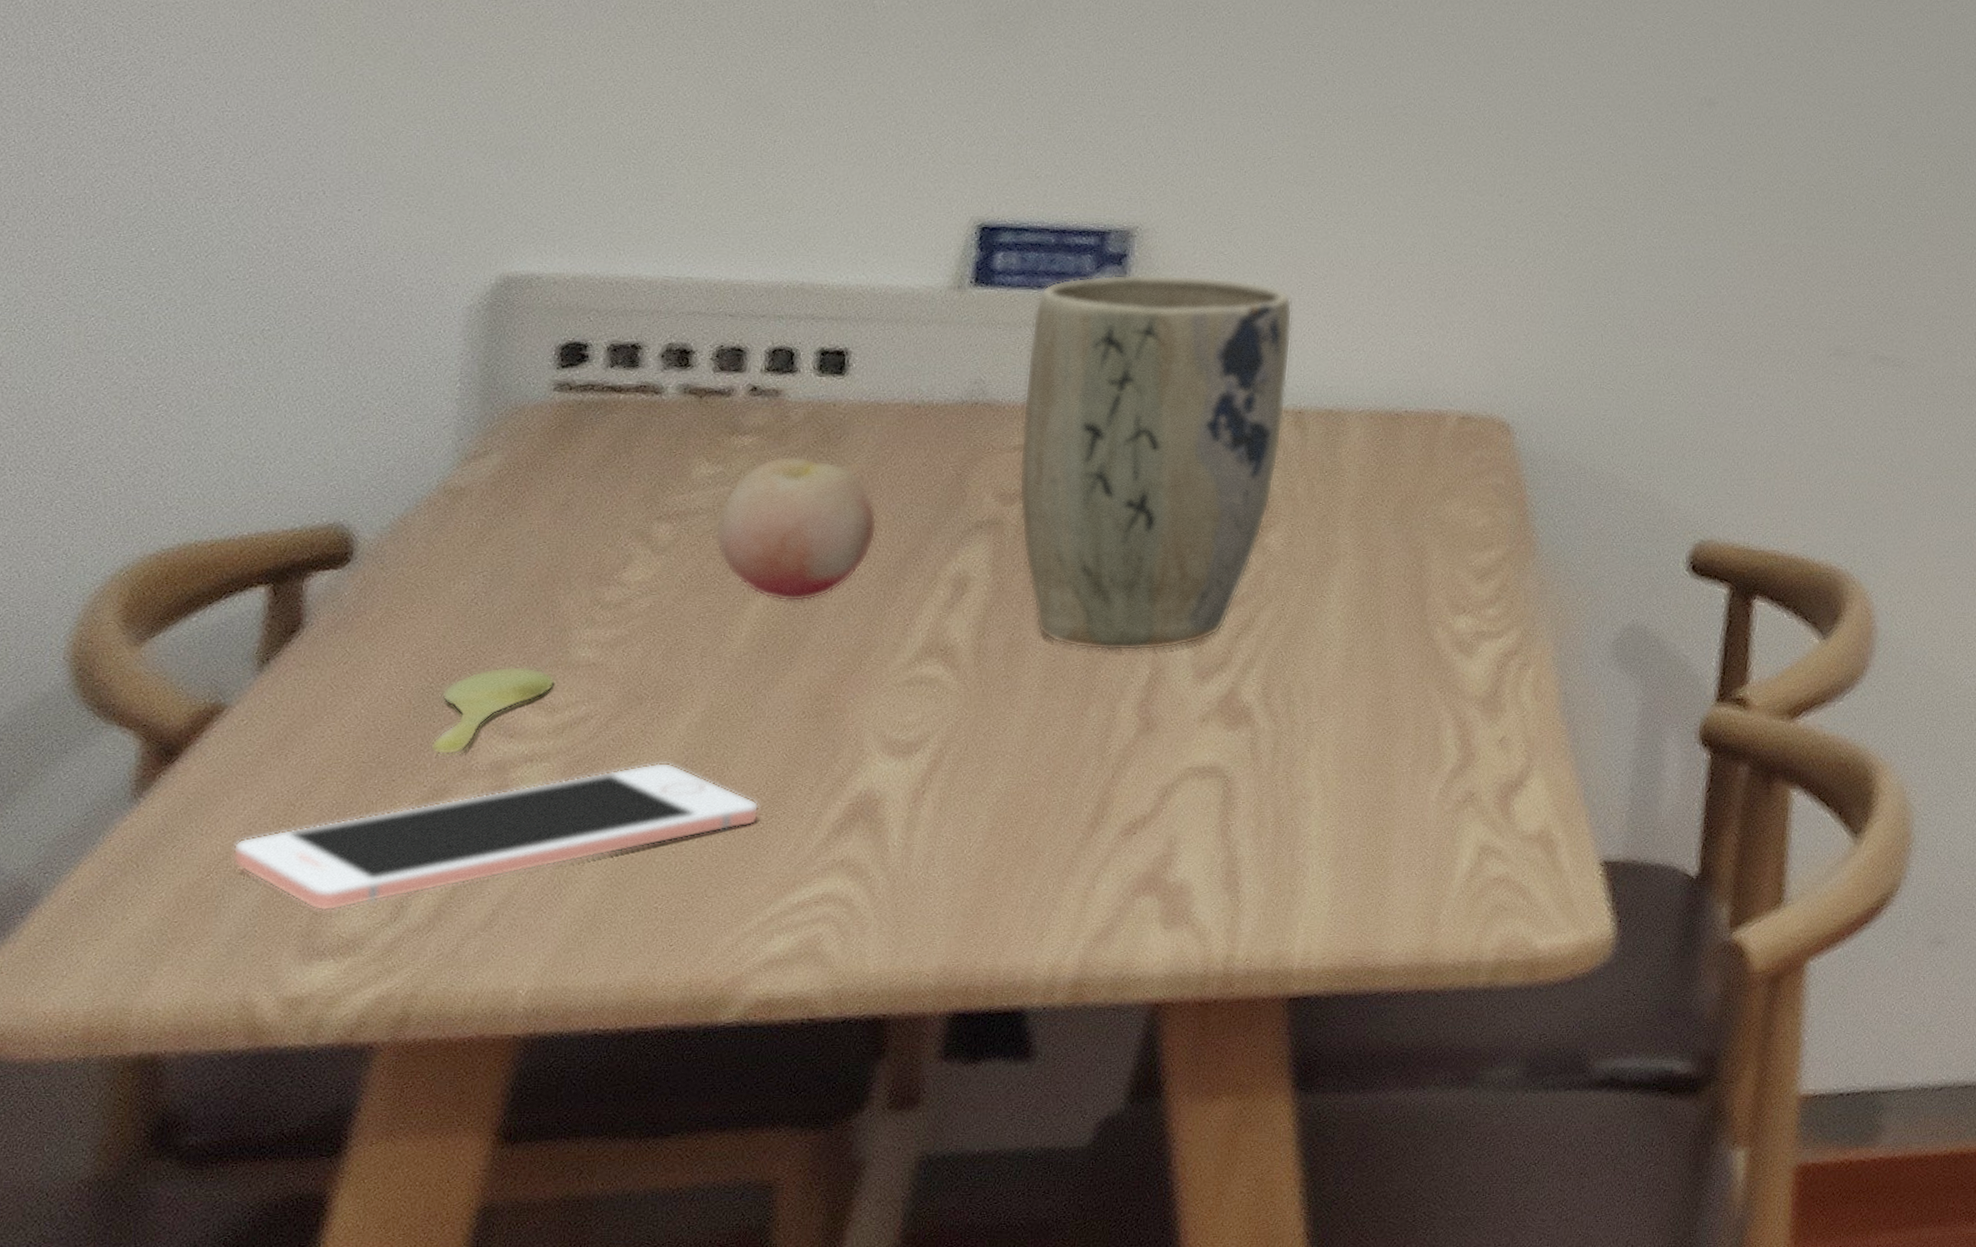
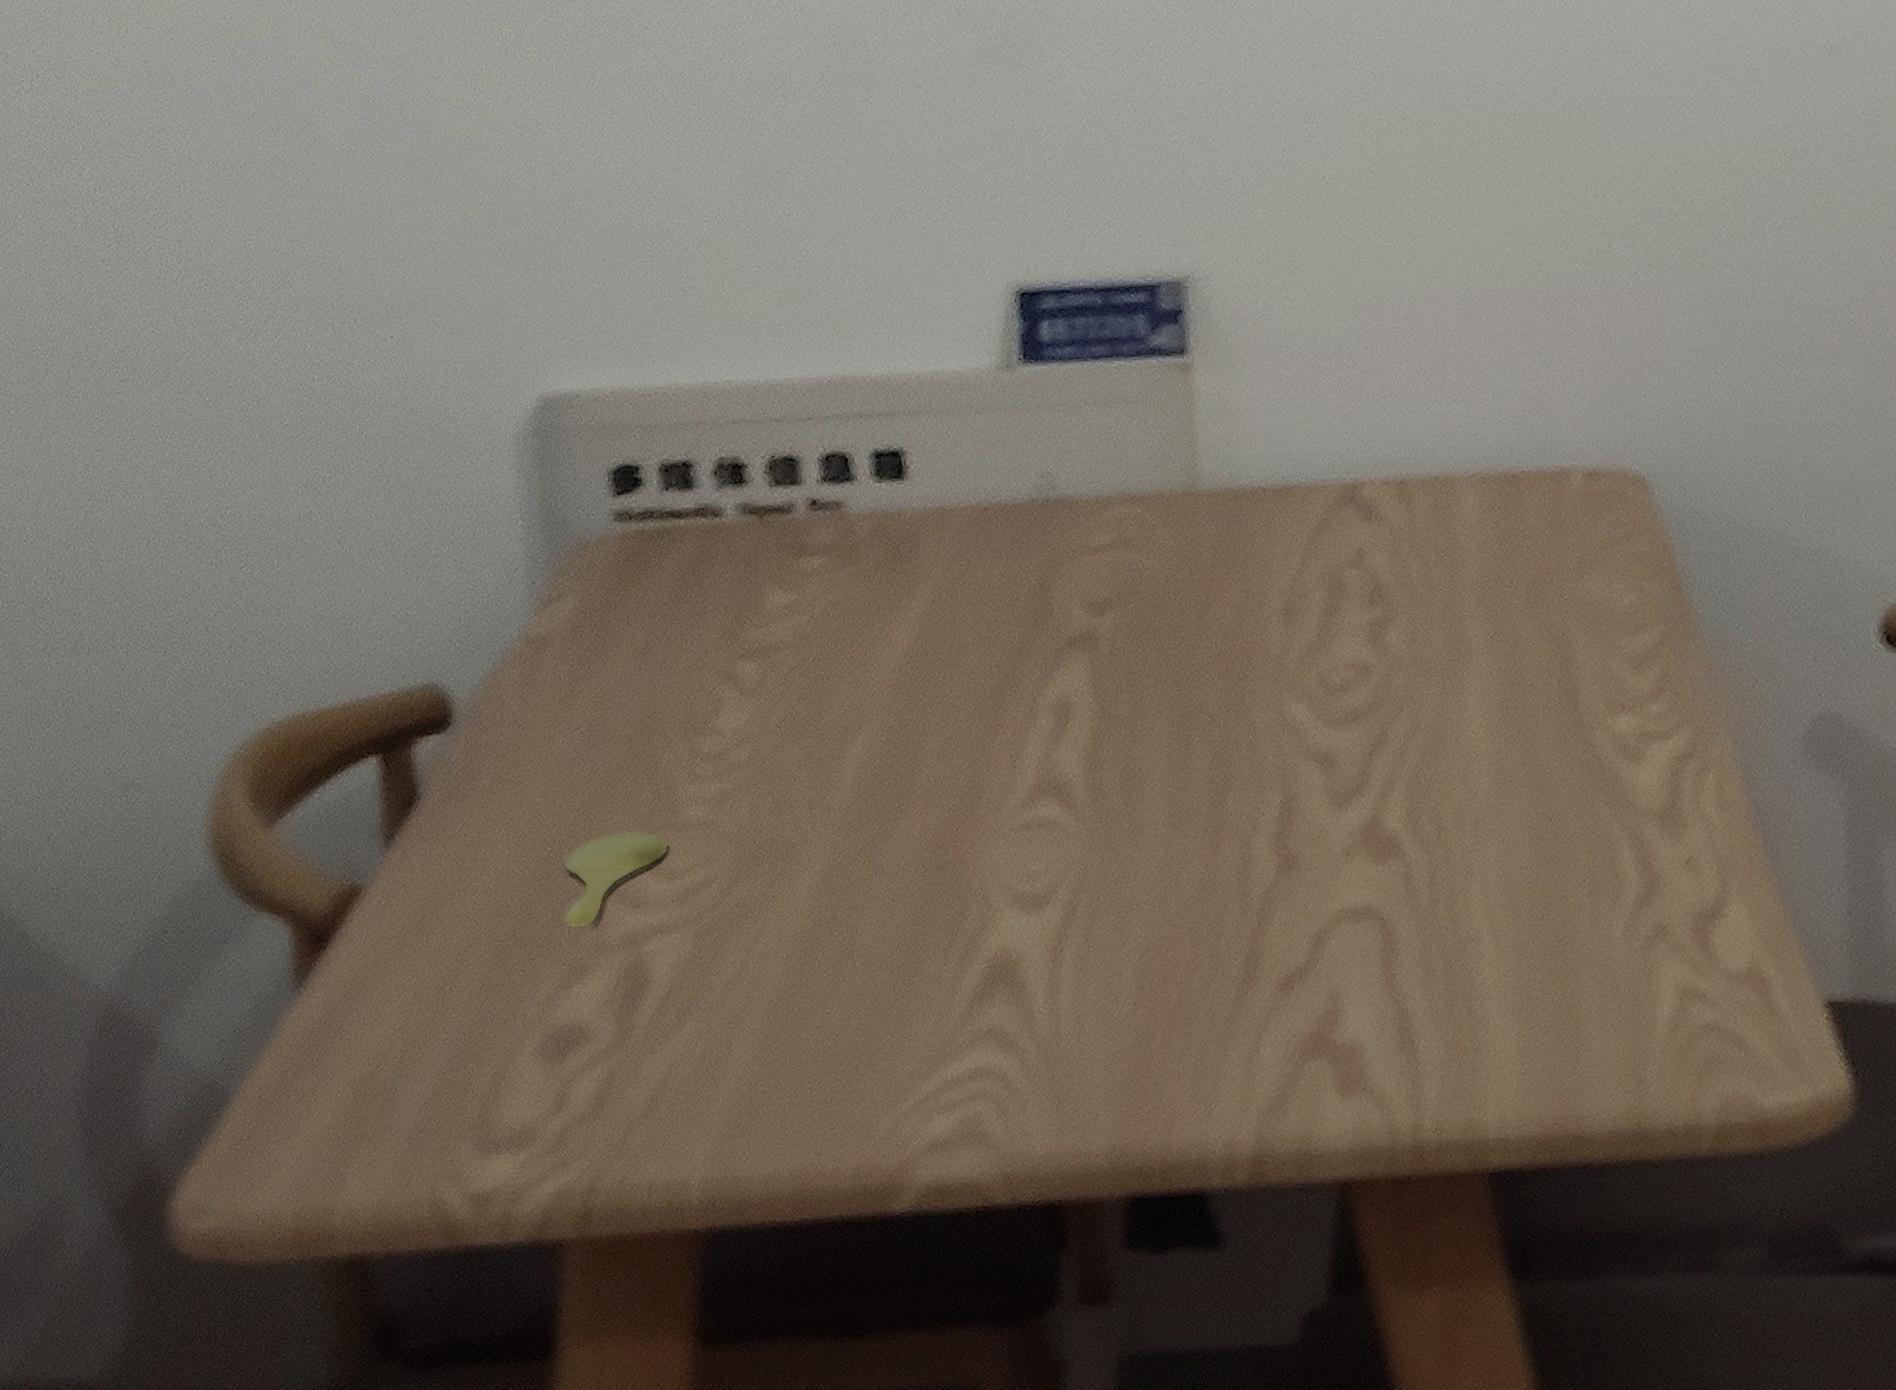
cell phone: present [232,762,759,911] -> none [395,928,896,1101]
fruit: present [714,456,877,602] -> none [799,576,966,742]
plant pot: present [1018,274,1293,651] -> none [1092,328,1386,779]

